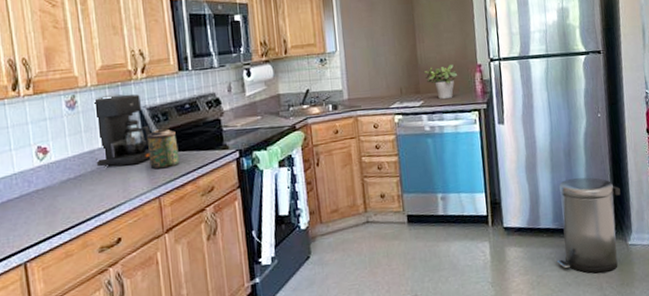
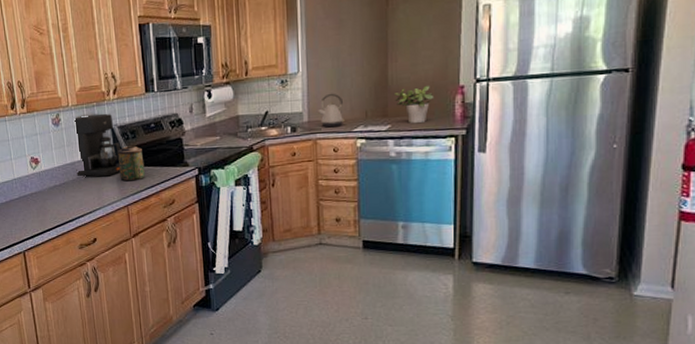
kettle: none [357,71,382,105] -> present [318,93,345,128]
pedal bin: present [556,177,621,274] -> none [534,216,631,323]

